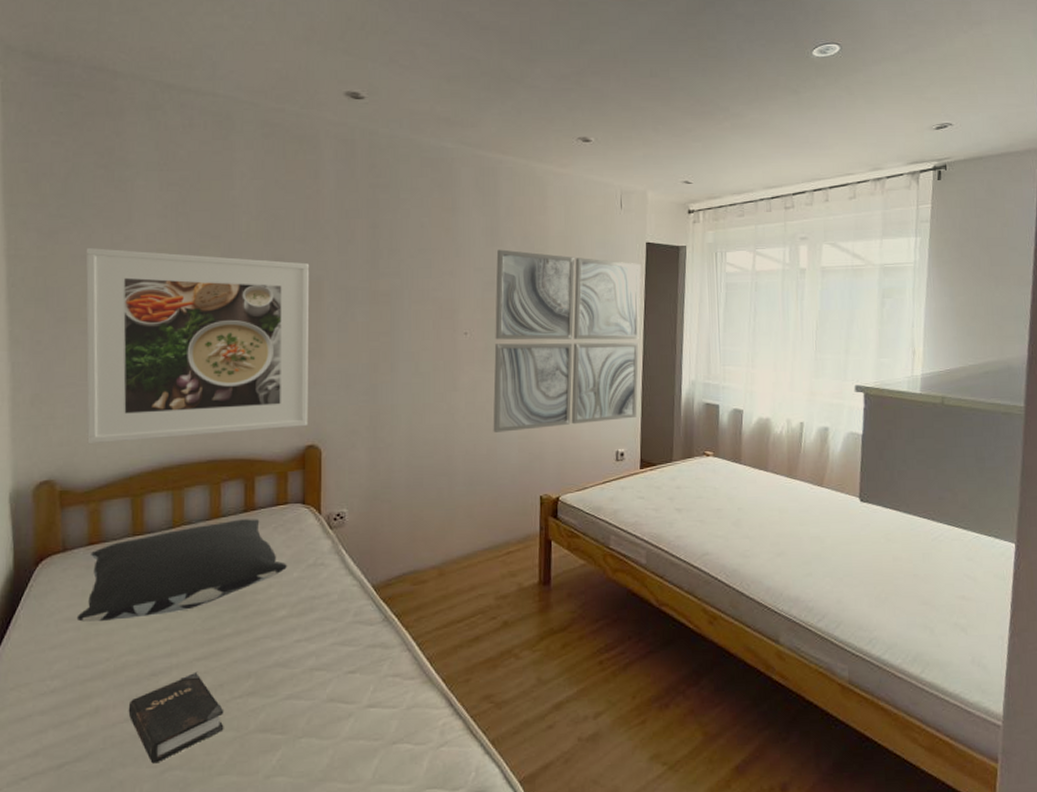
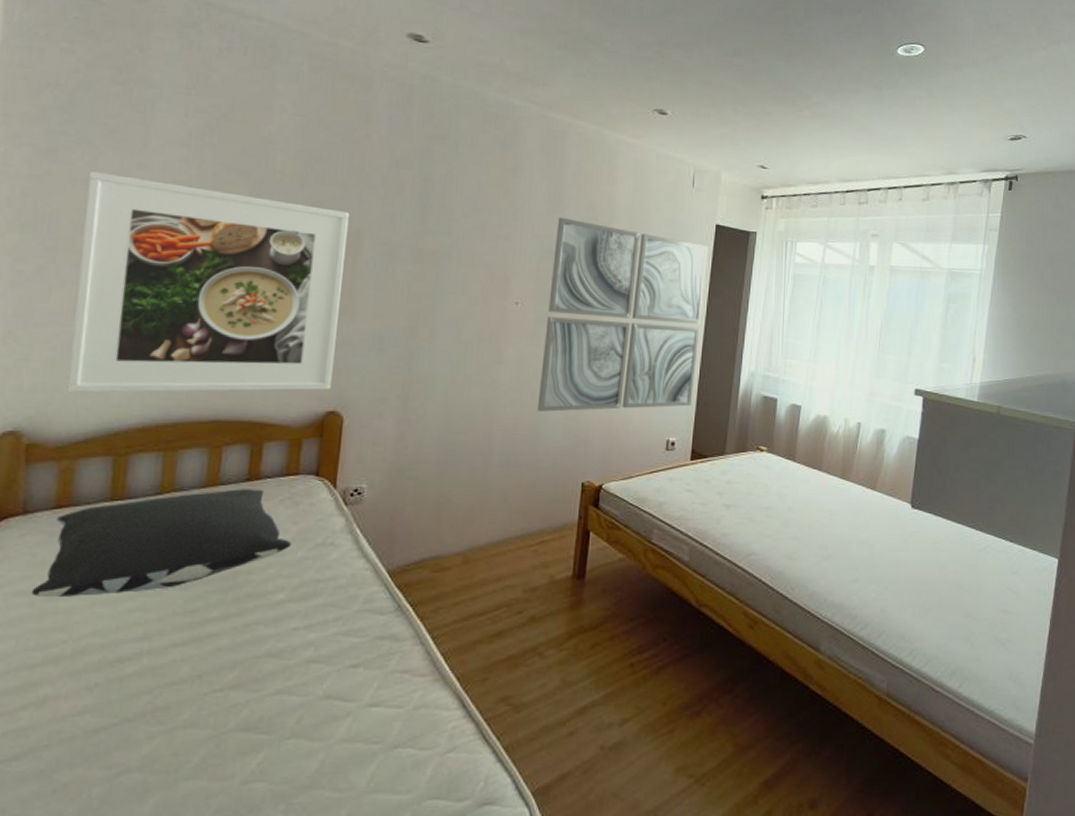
hardback book: present [128,671,224,764] -> none [82,659,201,765]

